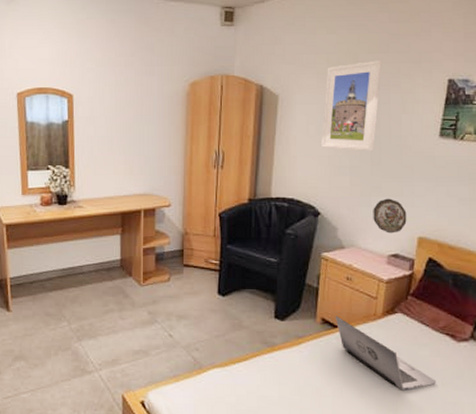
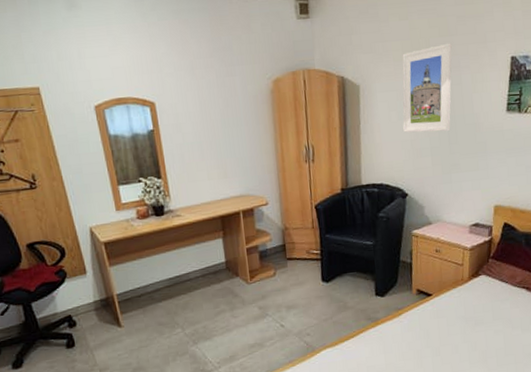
laptop: present [335,316,437,391] -> none [428,285,518,341]
decorative plate: present [373,198,407,234] -> none [454,173,484,206]

